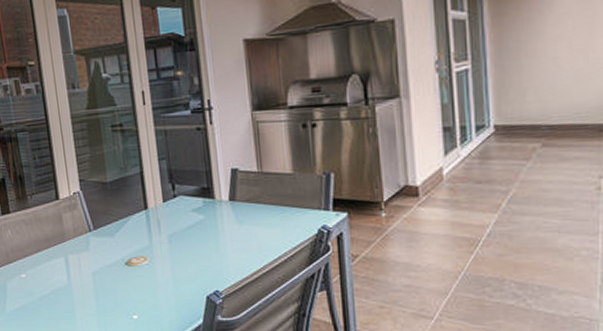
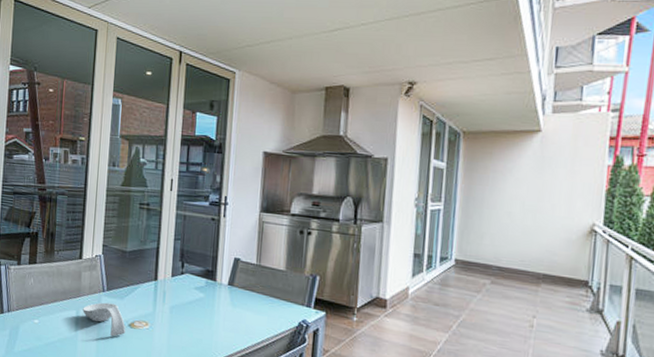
spoon rest: none [71,243,123,279] -> present [83,302,126,337]

